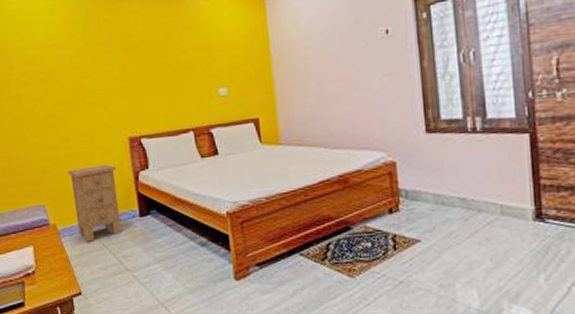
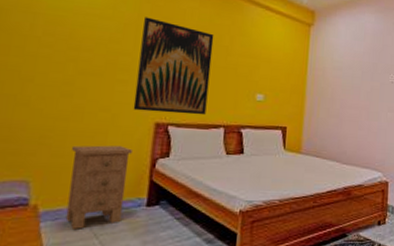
wall art: none [95,34,173,129] -> present [133,17,214,116]

